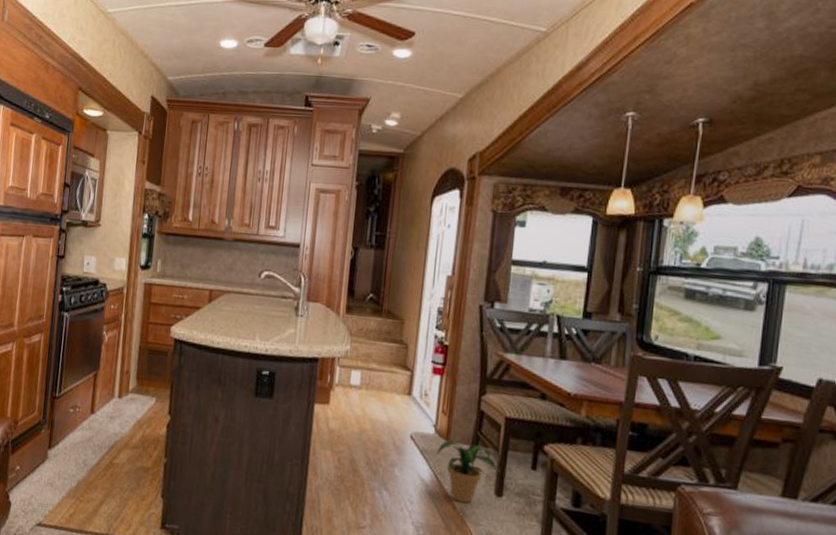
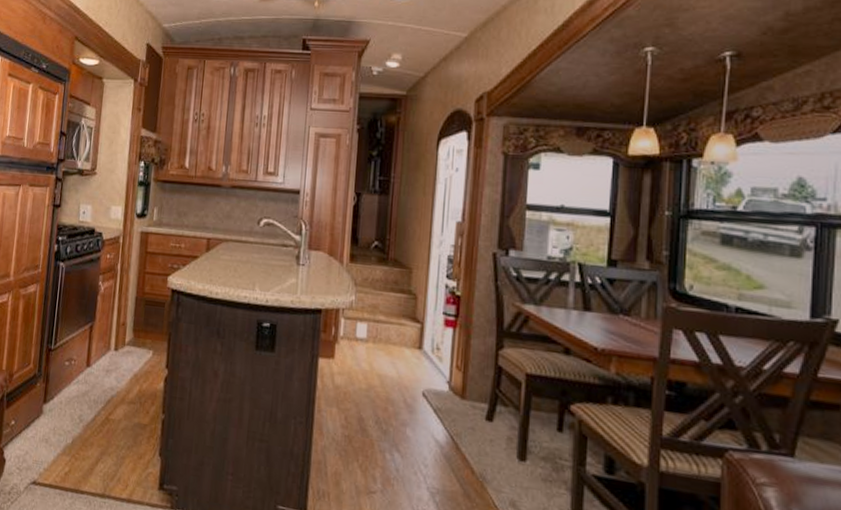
potted plant: present [436,440,500,504] -> none [451,398,522,468]

